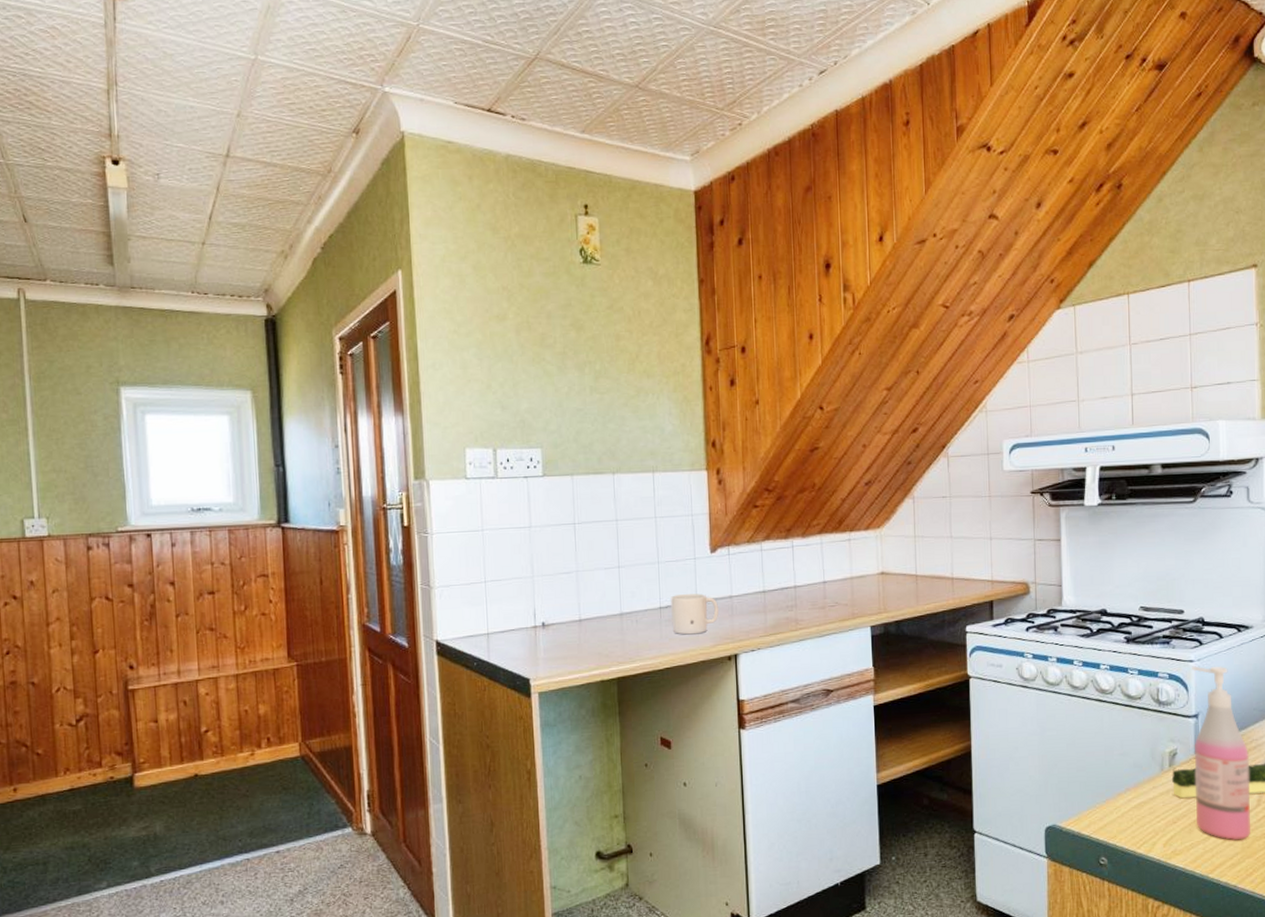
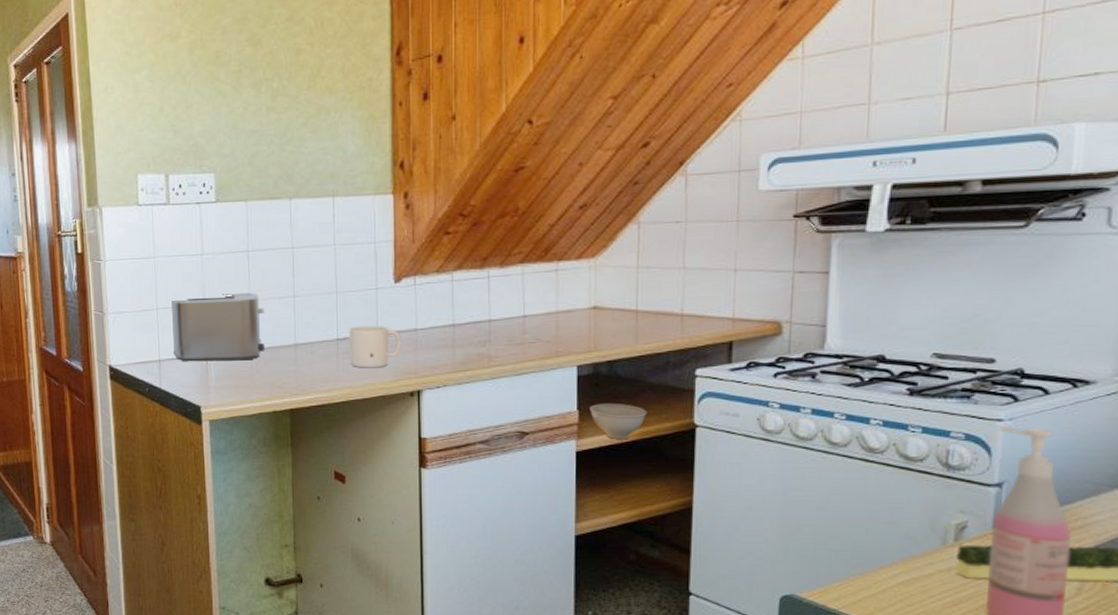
toaster: none [500,564,593,635] -> present [172,293,265,362]
bowl: none [883,659,930,693] -> present [590,403,647,440]

